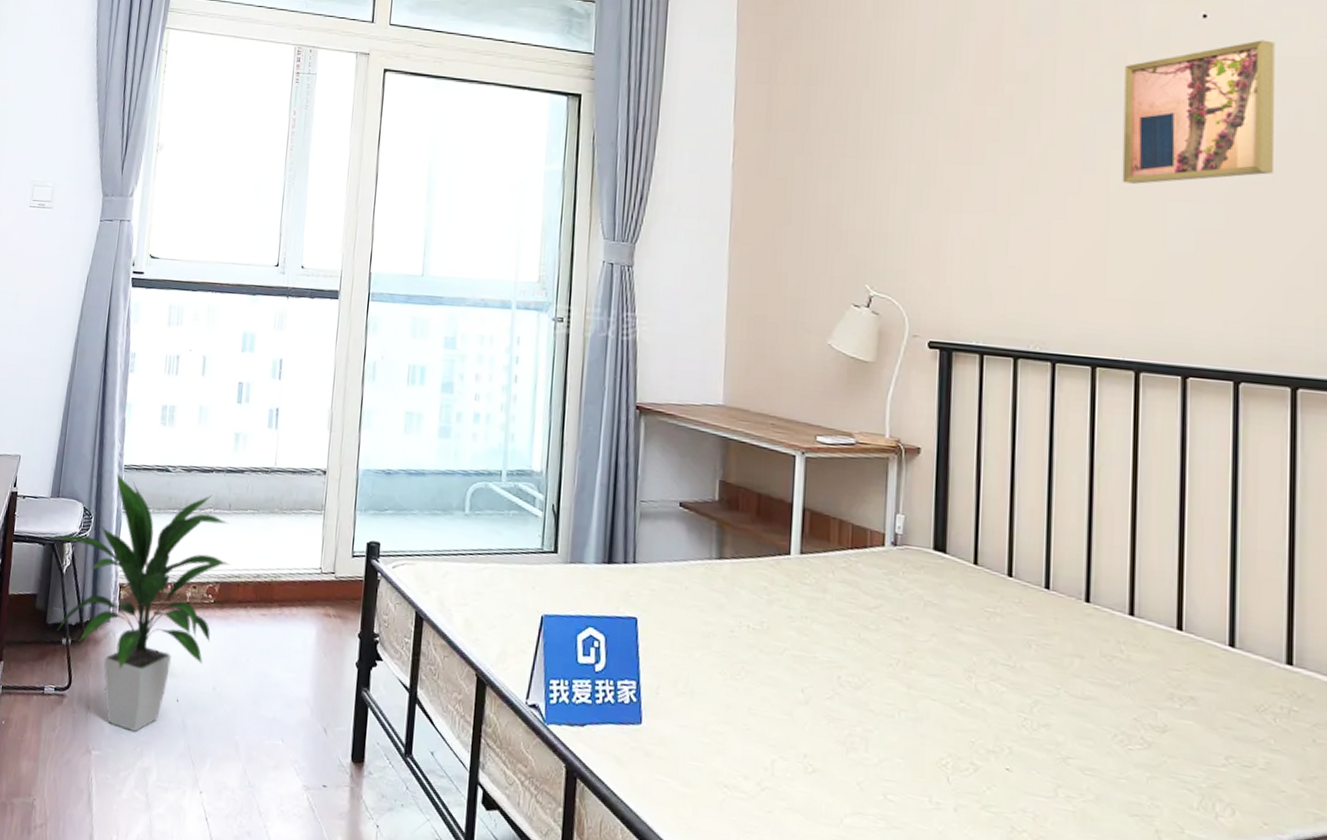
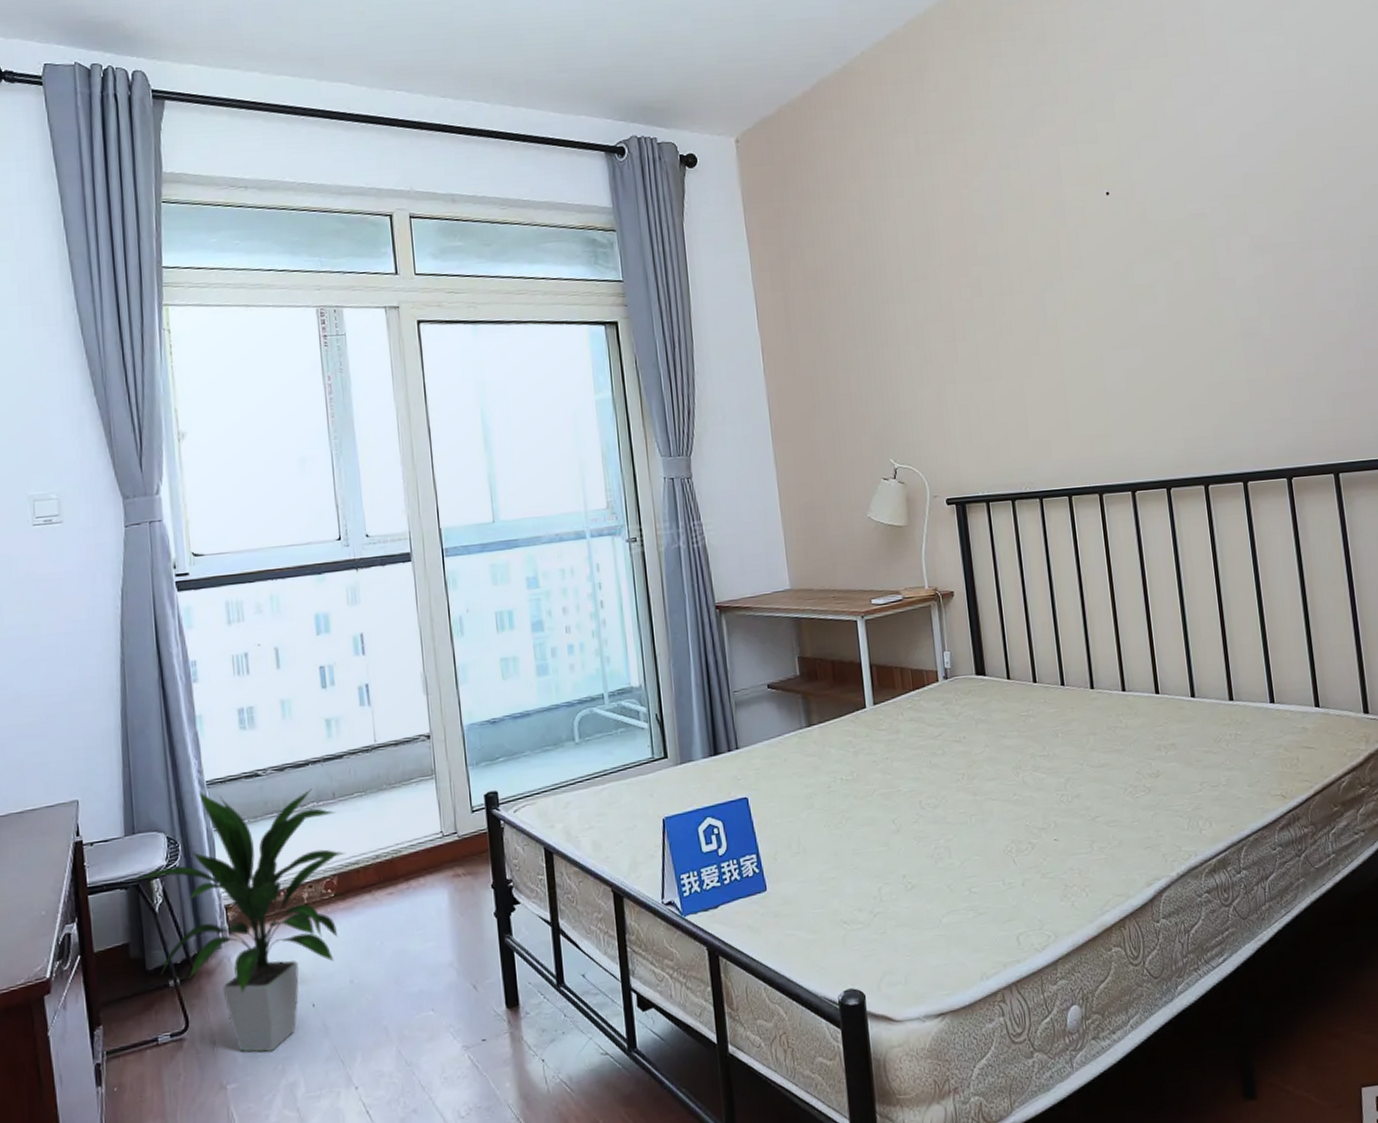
wall art: present [1122,40,1275,184] -> none [1058,209,1170,340]

